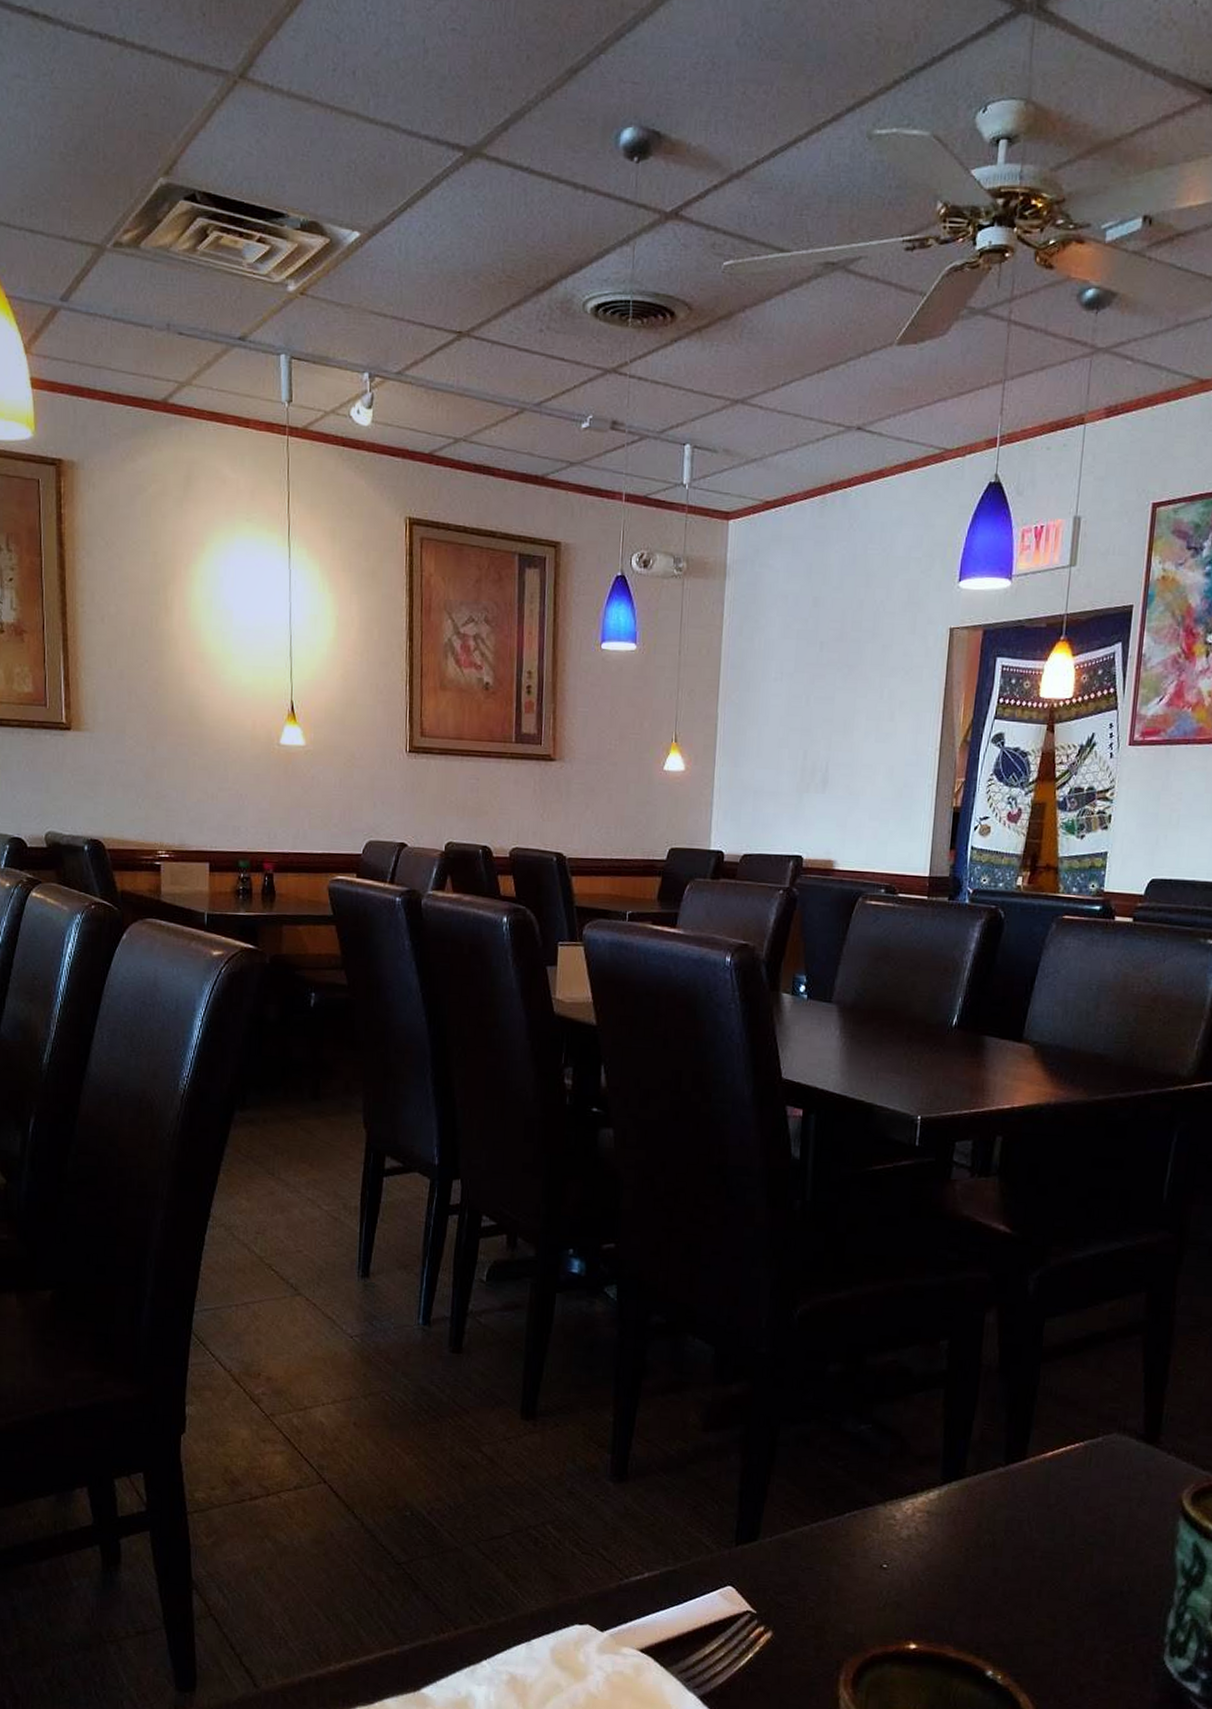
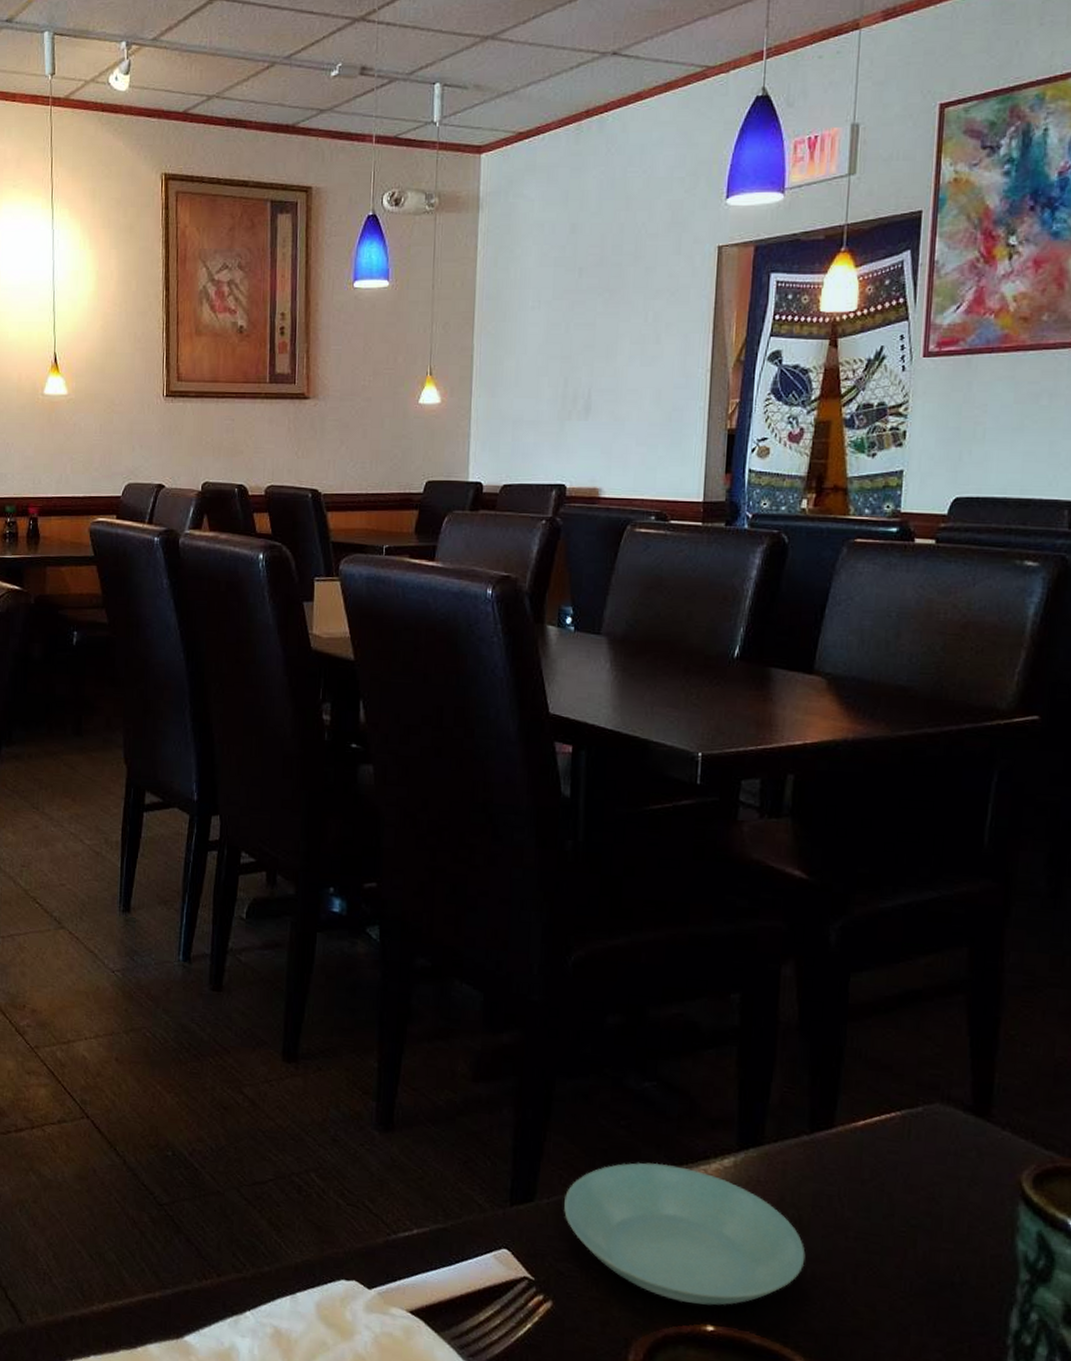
saucer: none [785,1498,998,1626] -> present [564,1162,806,1306]

